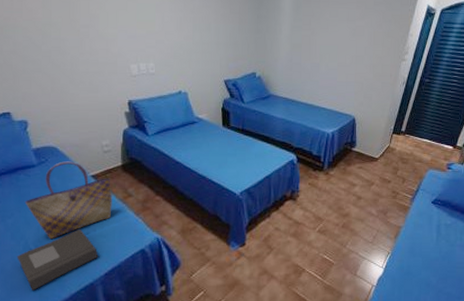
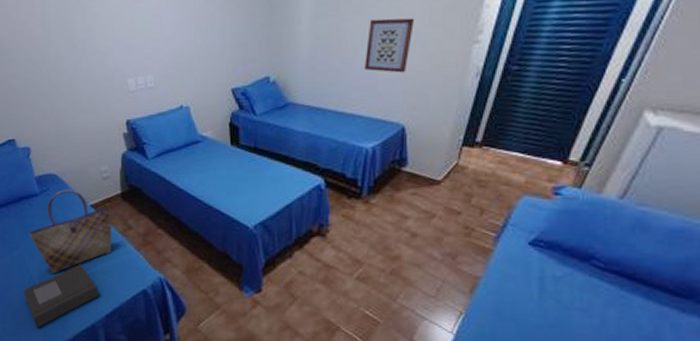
wall art: none [328,36,363,78] -> present [365,18,414,73]

